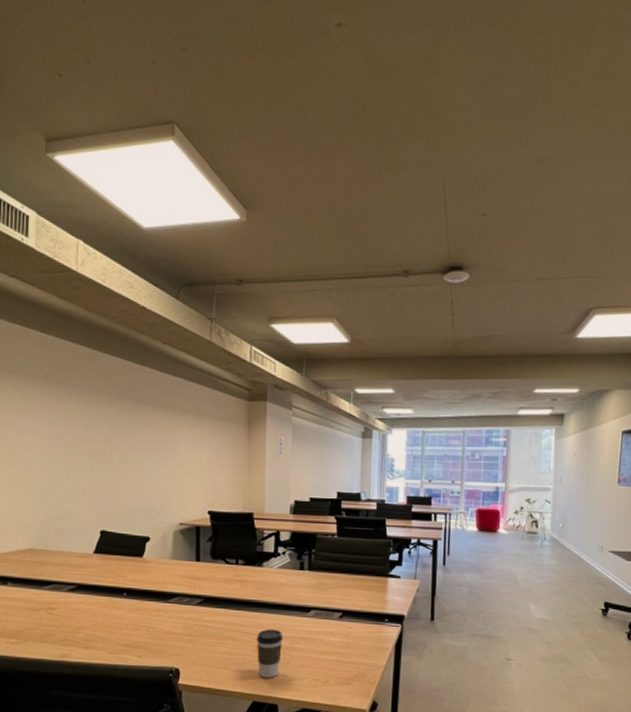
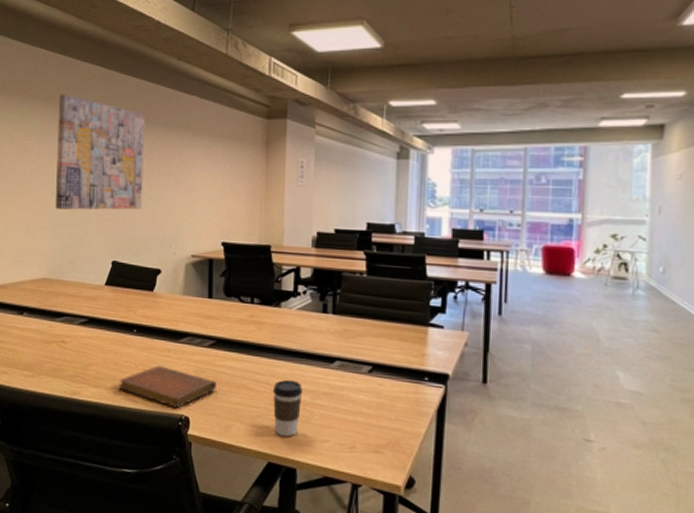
wall art: none [39,371,132,483] -> present [55,94,146,210]
notebook: none [111,624,205,662] -> present [120,365,216,409]

